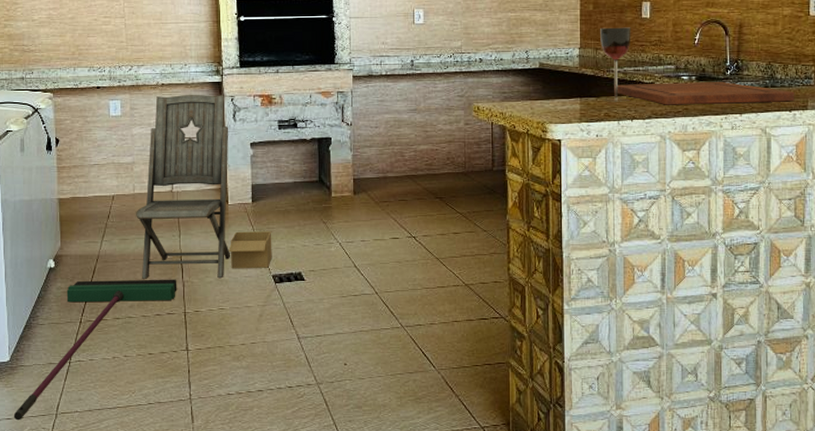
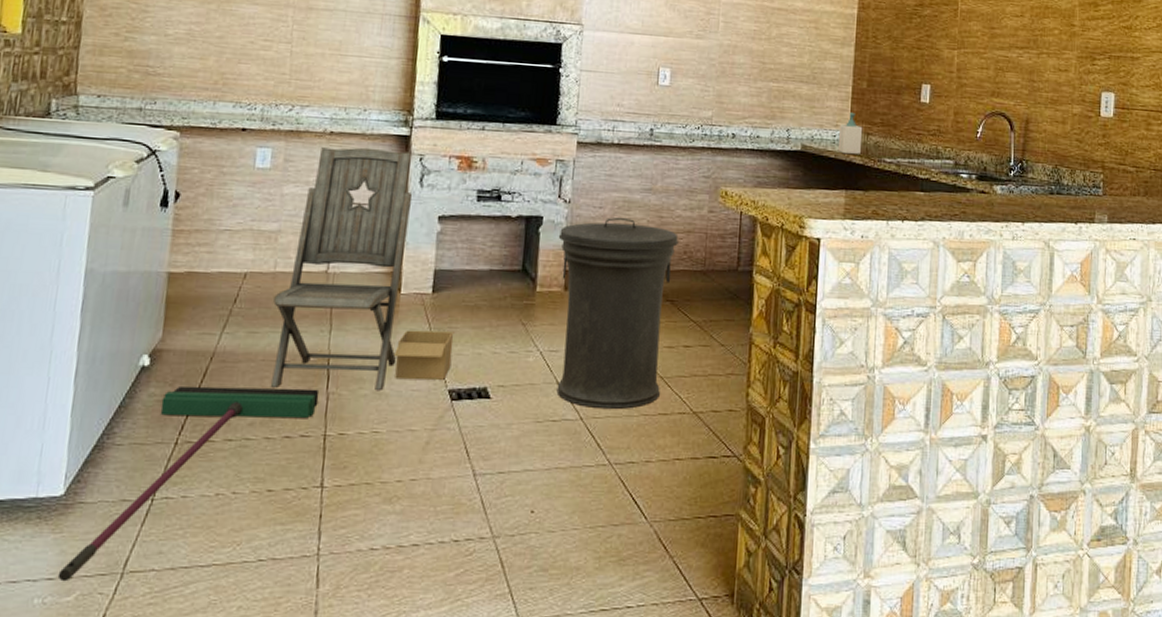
trash can: none [345,133,442,285] -> present [556,217,679,410]
soap bottle: none [571,32,592,68] -> present [837,113,863,155]
wineglass: present [600,27,631,102] -> none [871,109,908,199]
cutting board: present [614,81,795,105] -> none [885,177,1082,213]

